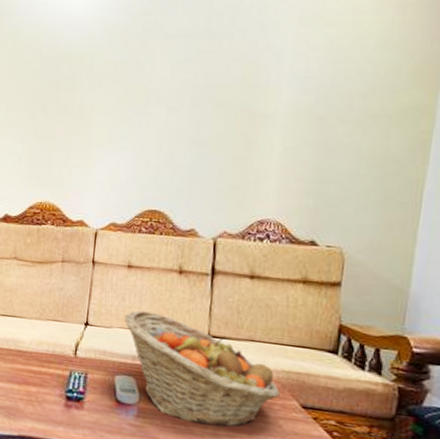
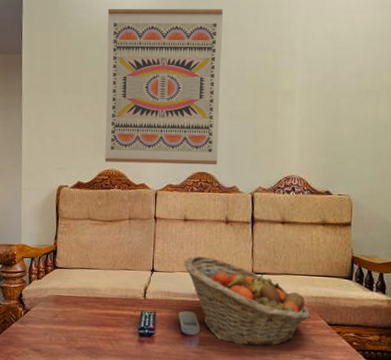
wall art: none [37,10,192,203] -> present [105,8,223,165]

